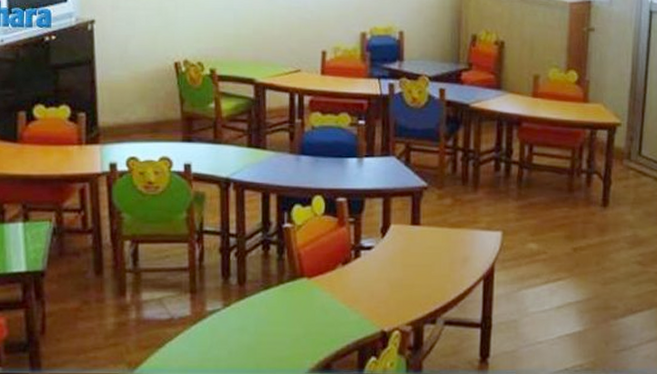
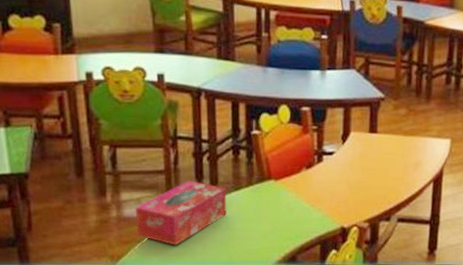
tissue box: none [155,278,255,351] -> present [135,180,227,246]

